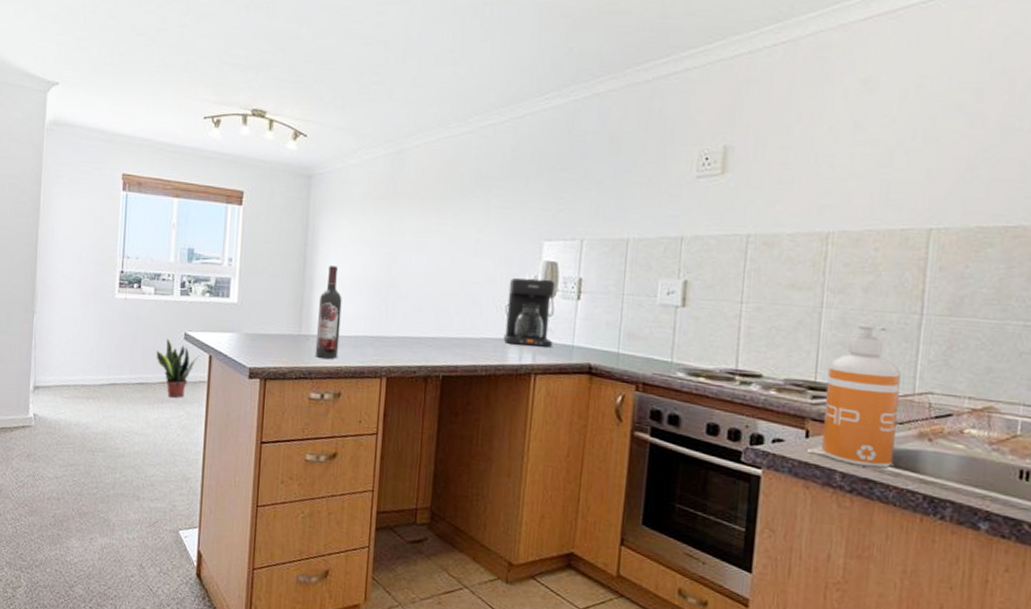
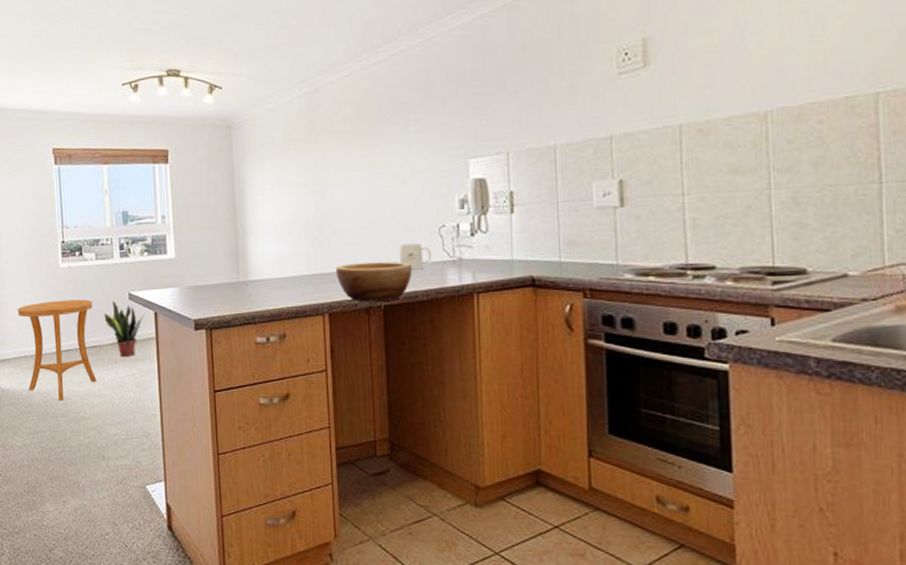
side table: none [64,331,146,435] -> present [17,299,97,401]
wine bottle: present [314,265,342,359] -> none [254,210,279,302]
bowl: none [399,330,475,372] -> present [336,262,412,301]
mug: none [463,317,496,345] -> present [399,243,432,270]
coffee maker: present [503,278,555,347] -> none [439,198,491,266]
soap dispenser: present [822,322,901,468] -> none [785,198,872,349]

